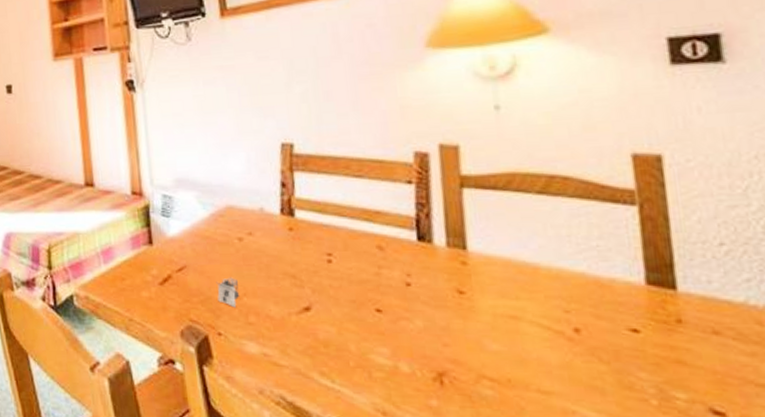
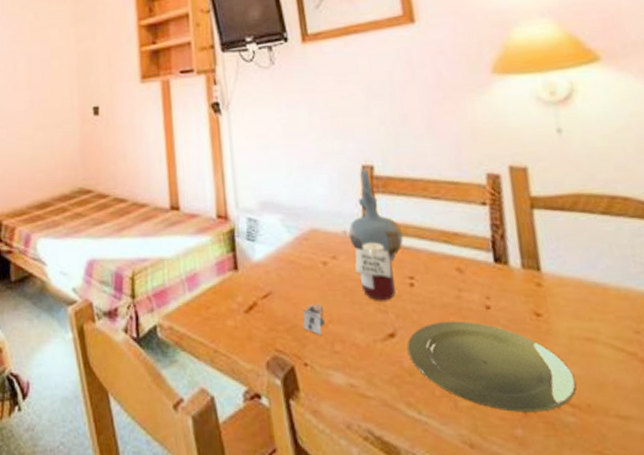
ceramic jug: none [265,147,322,238] -> present [348,169,404,261]
jar: none [271,219,313,277] -> present [355,242,396,301]
plate: none [323,297,497,385] -> present [408,321,577,412]

